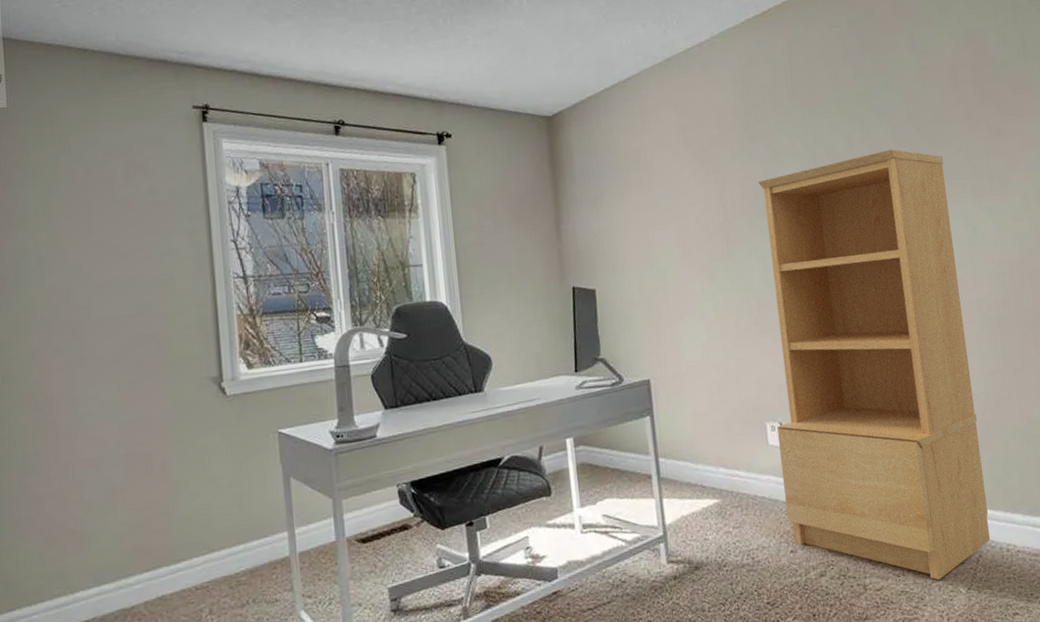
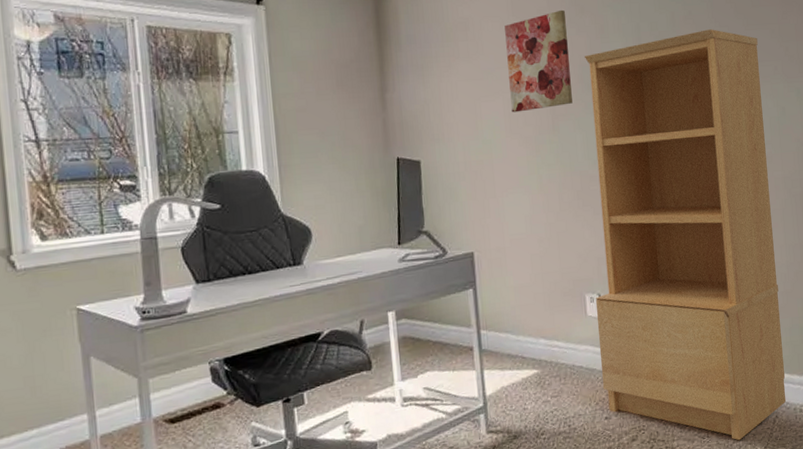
wall art: none [676,136,747,240] -> present [504,9,573,113]

